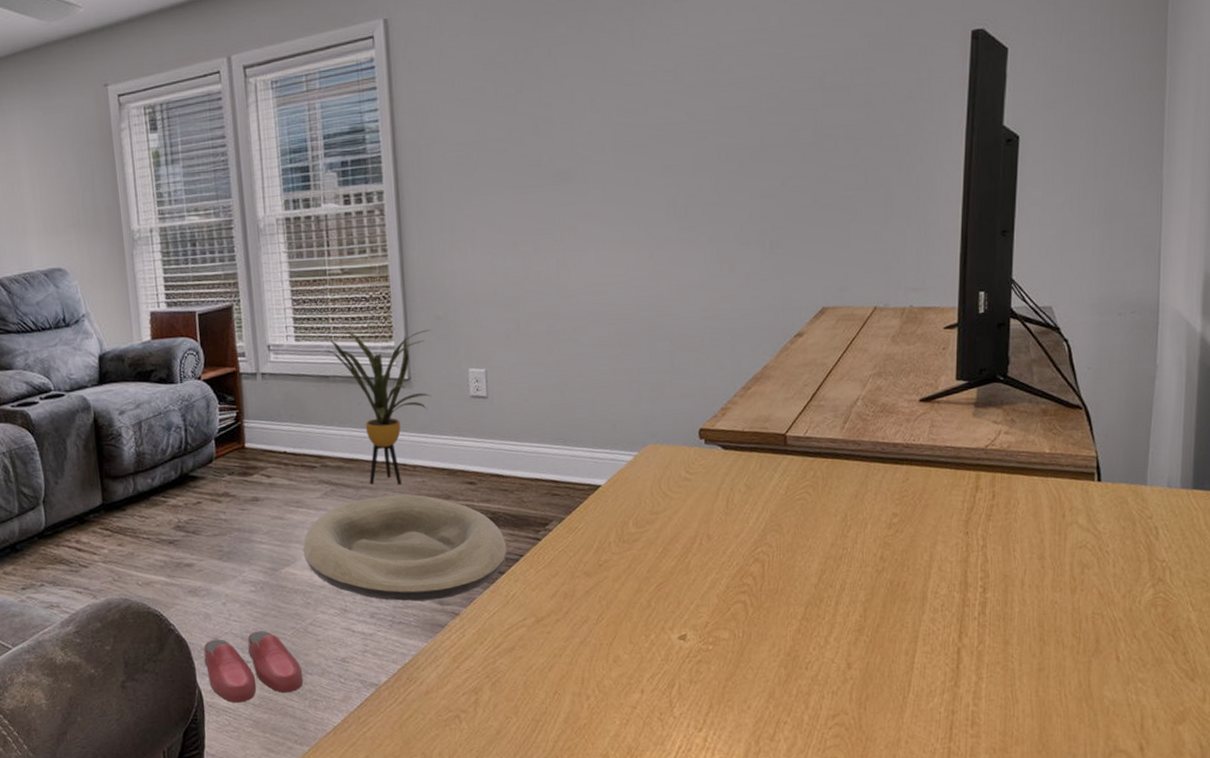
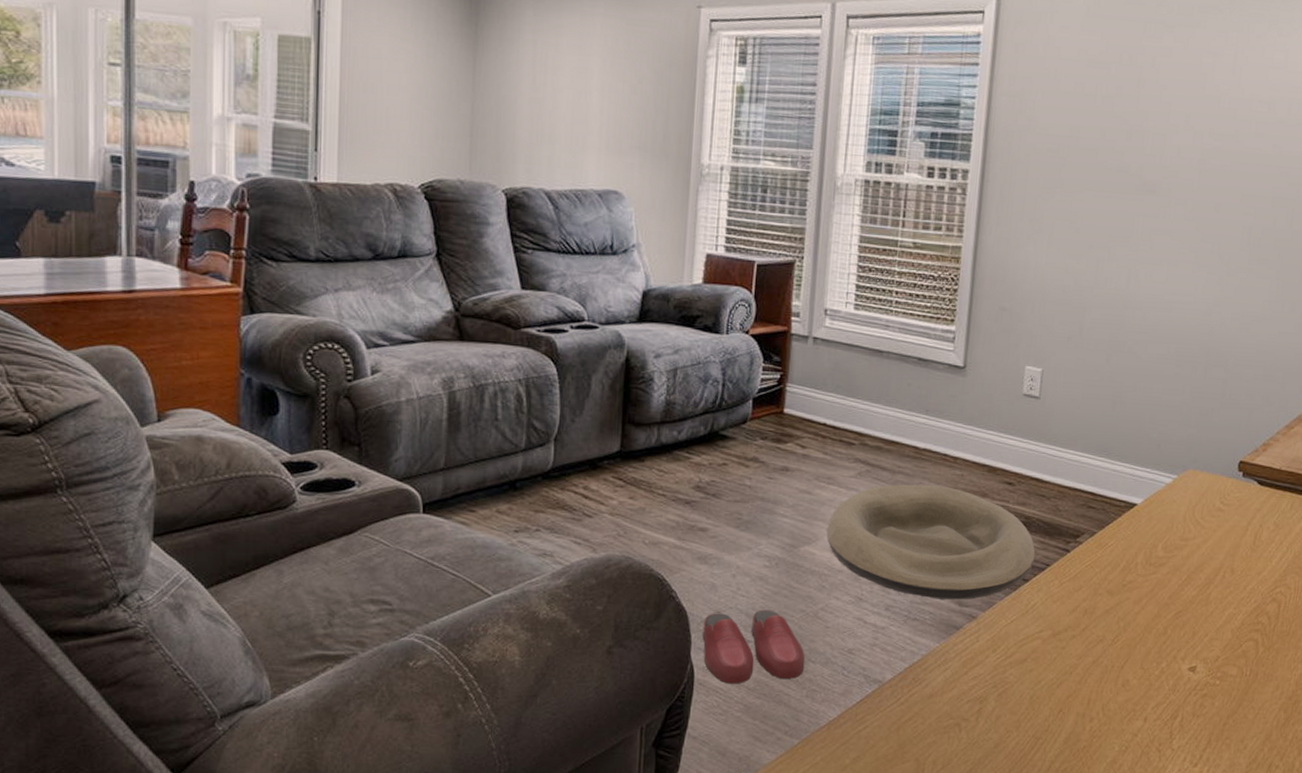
house plant: present [324,329,432,486] -> none [883,306,994,476]

